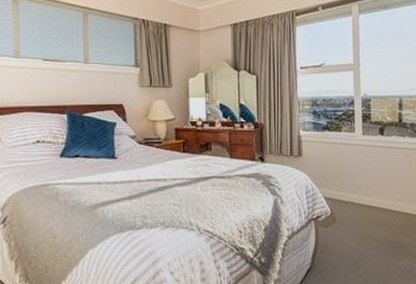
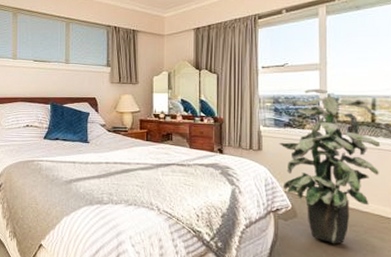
indoor plant: none [318,89,407,246] -> present [279,88,381,244]

